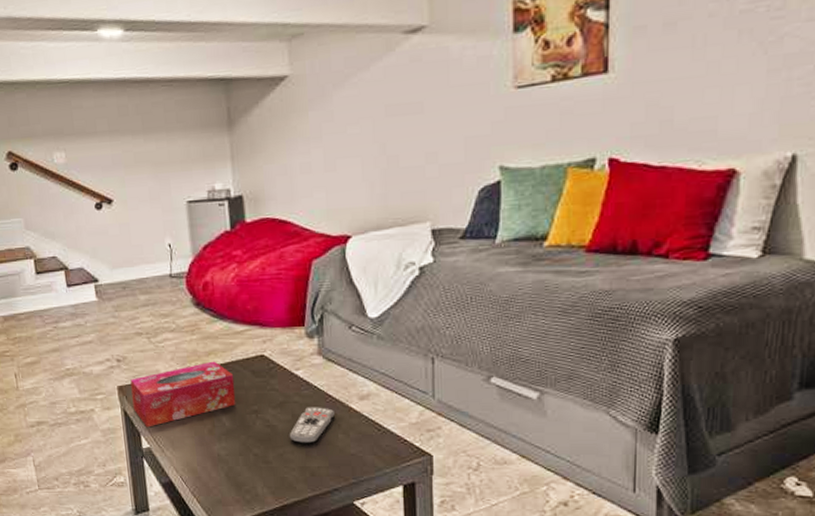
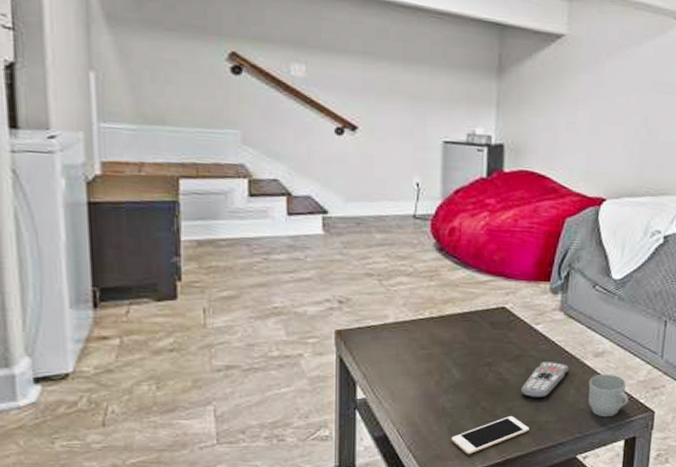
tissue box: present [130,361,236,428] -> none [351,310,471,377]
cell phone: none [229,461,303,500] -> present [451,415,529,455]
mug: none [357,417,402,462] -> present [588,374,629,417]

